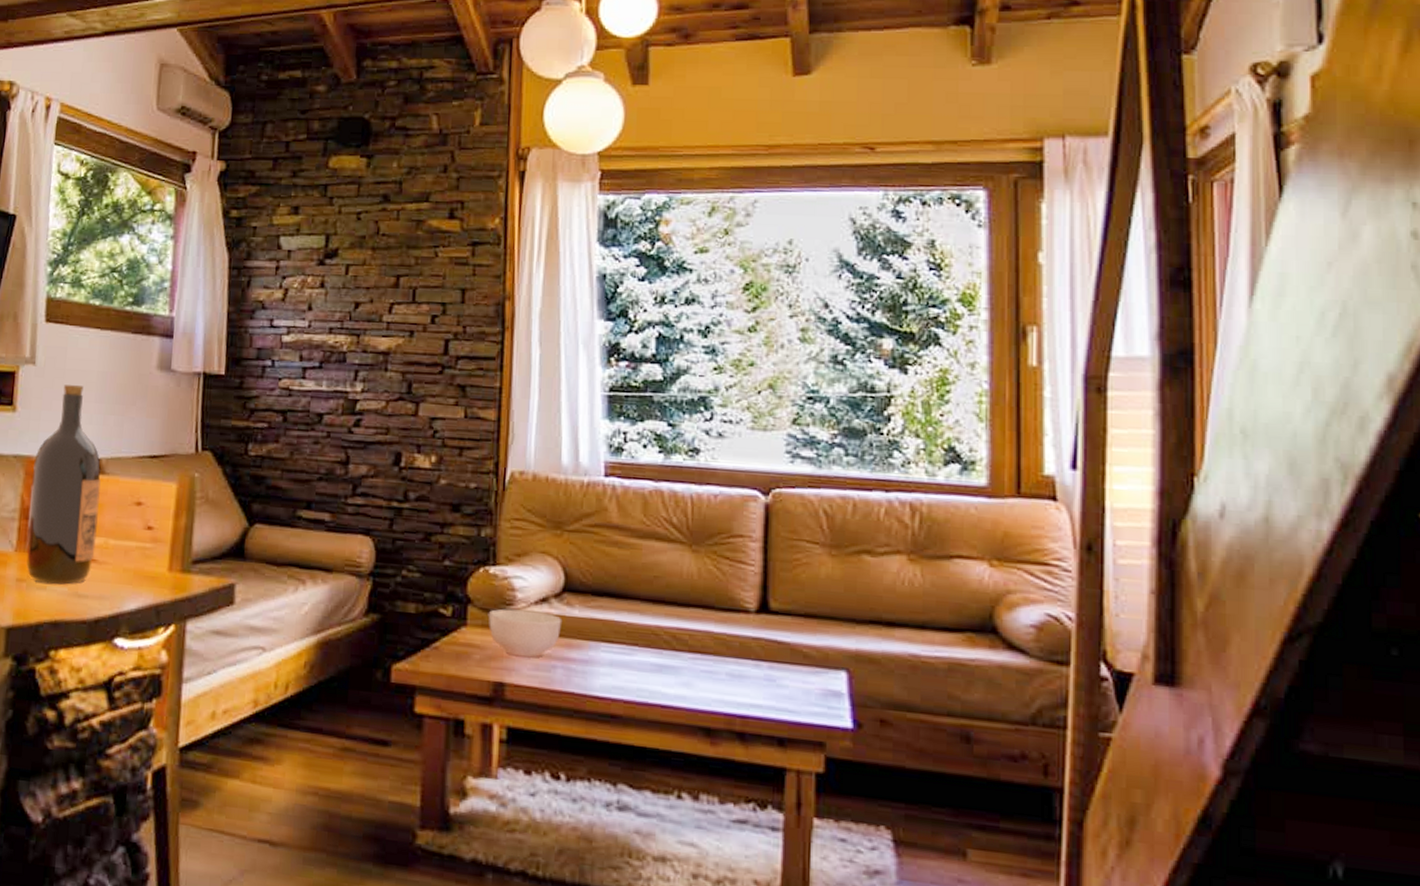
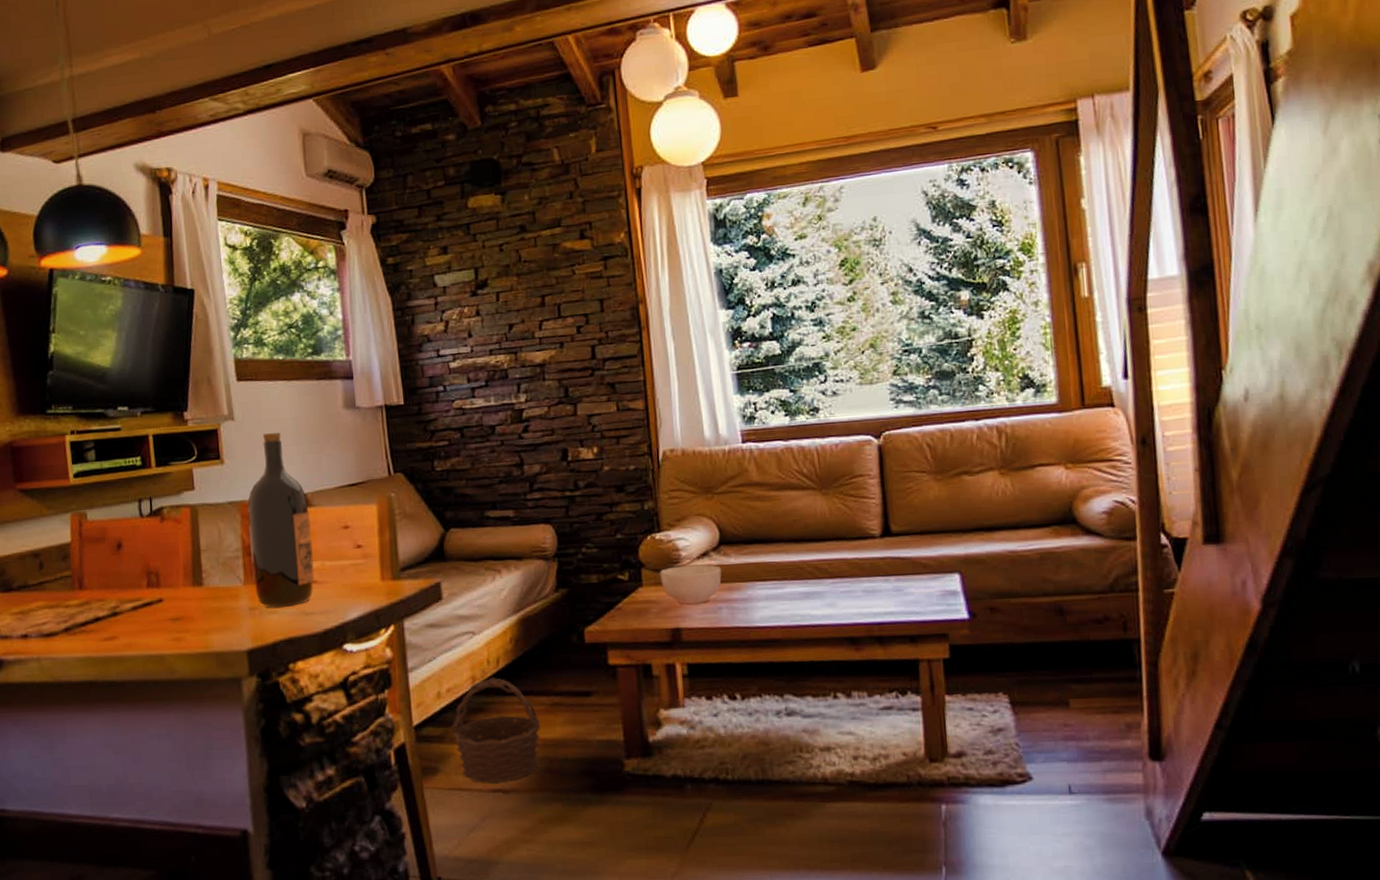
basket: none [221,705,326,833] -> present [451,678,541,784]

